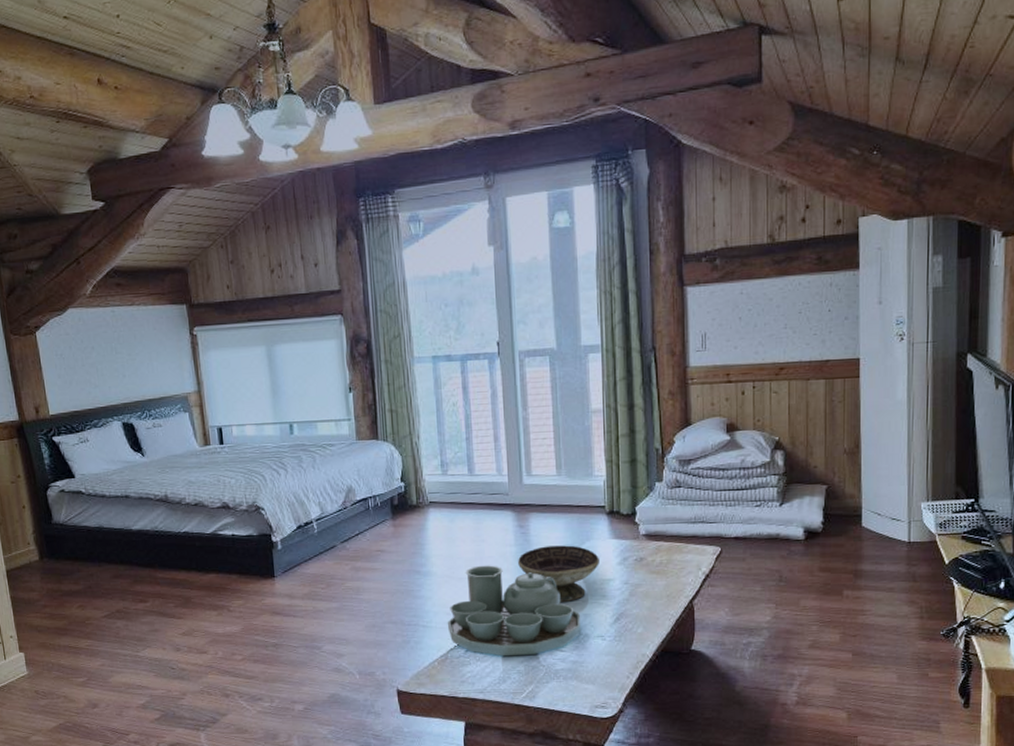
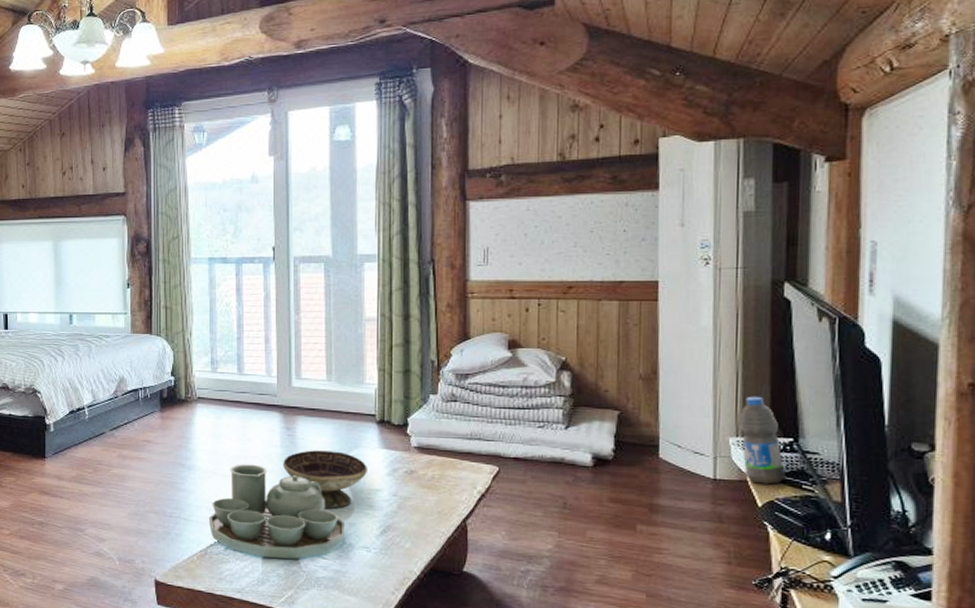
water bottle: none [929,462,969,543] -> present [738,396,787,484]

